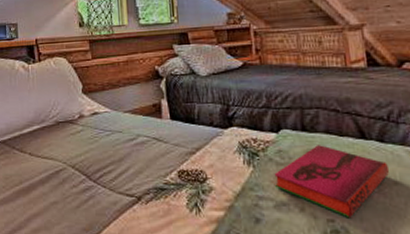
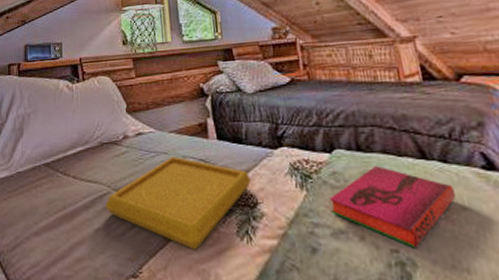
serving tray: none [61,135,201,221] -> present [105,157,251,250]

